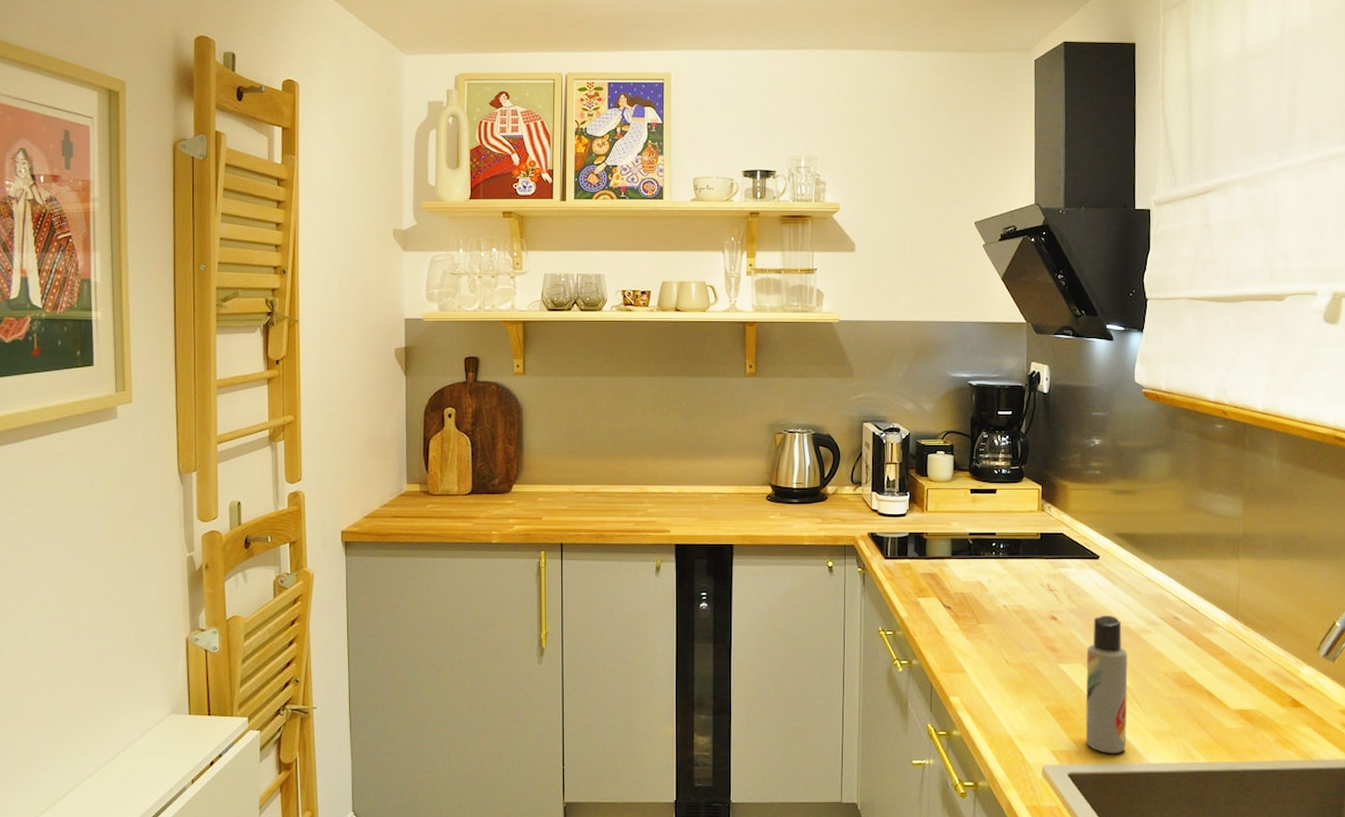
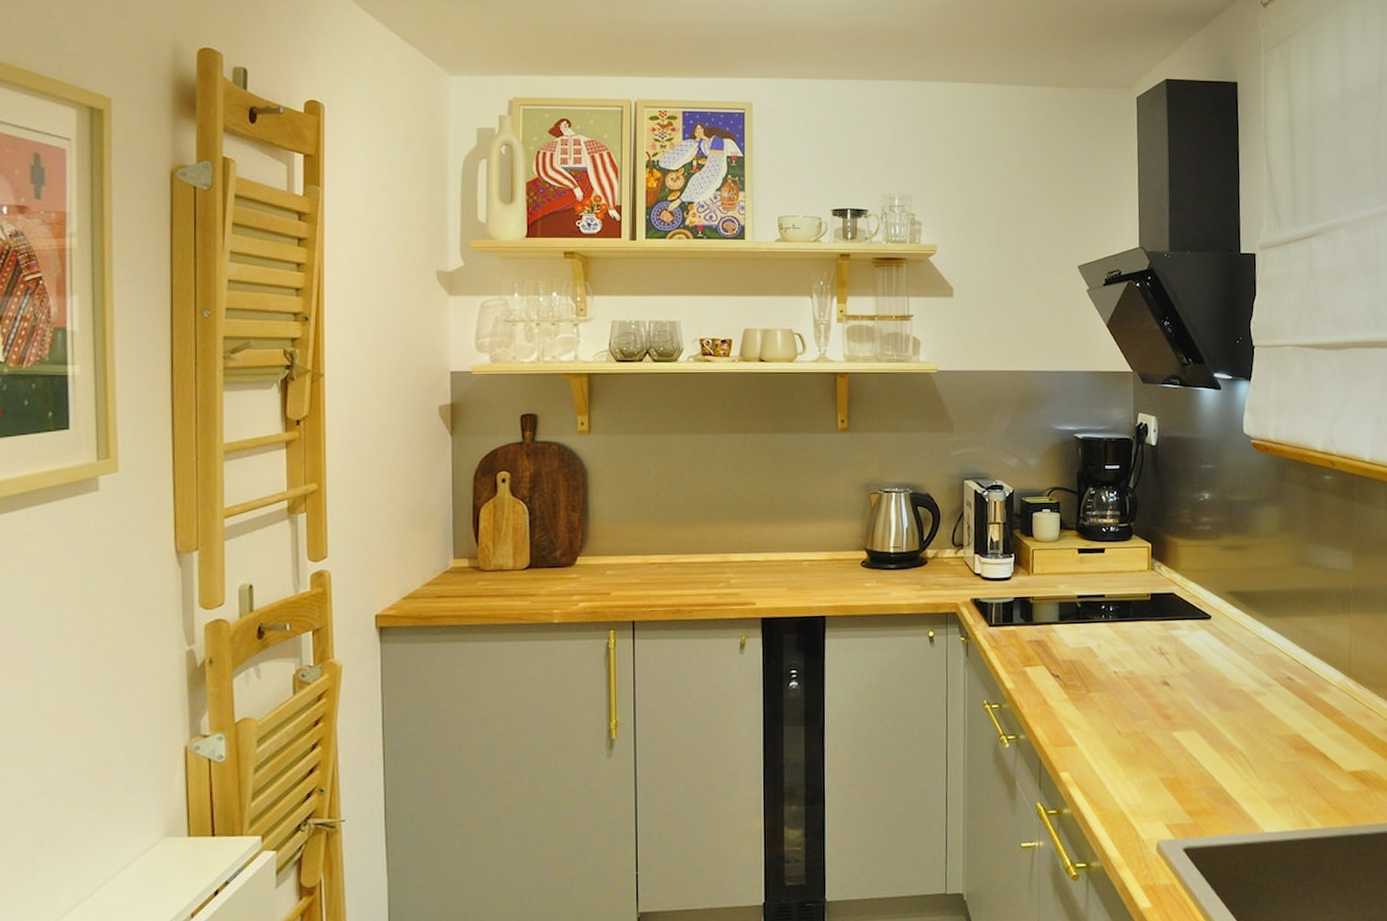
lotion bottle: present [1085,616,1128,753] -> none [1200,678,1243,824]

